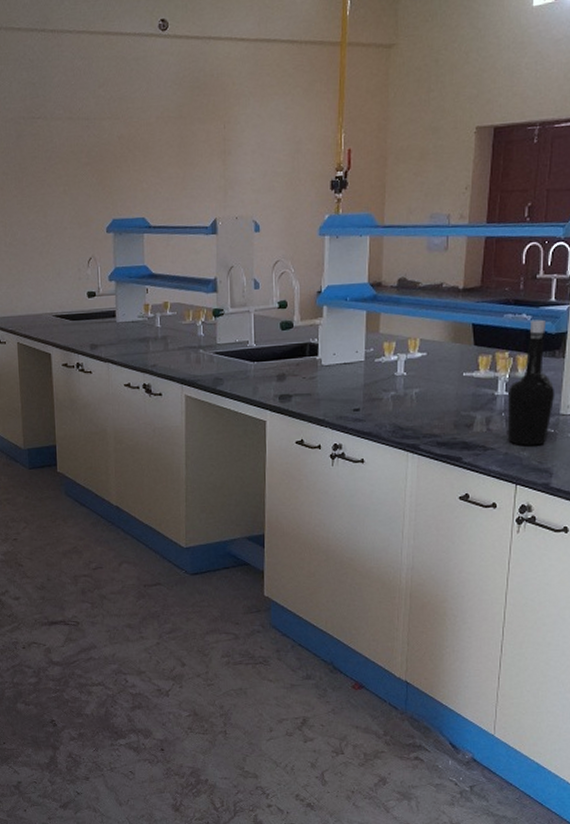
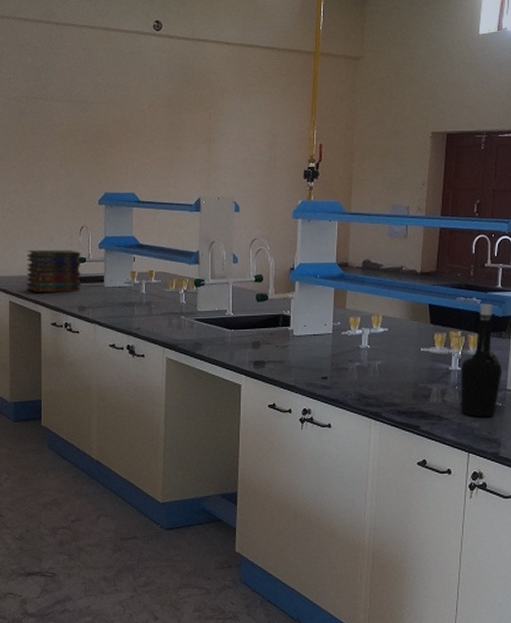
book stack: none [33,284,92,333] -> present [26,250,81,293]

